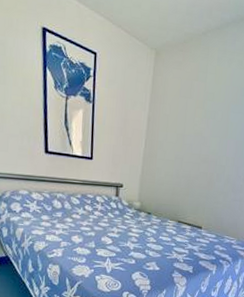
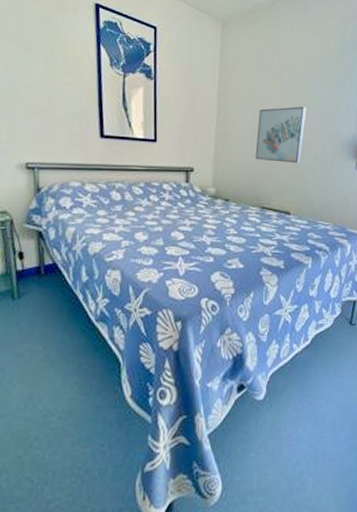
wall art: none [176,134,225,185] -> present [255,106,307,163]

